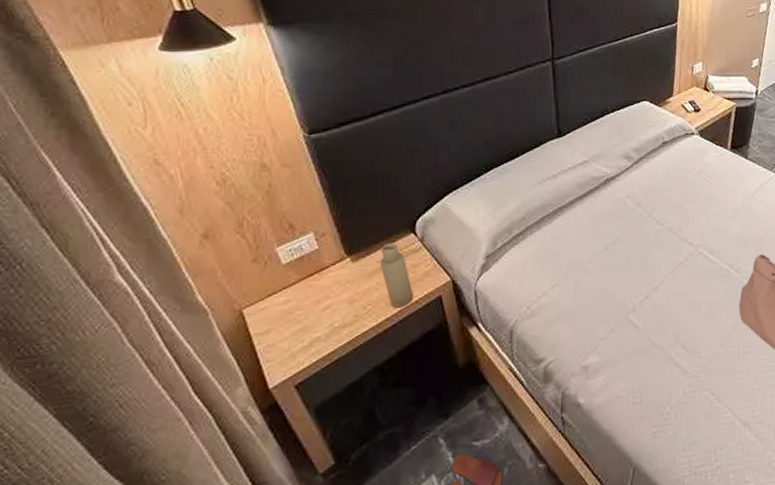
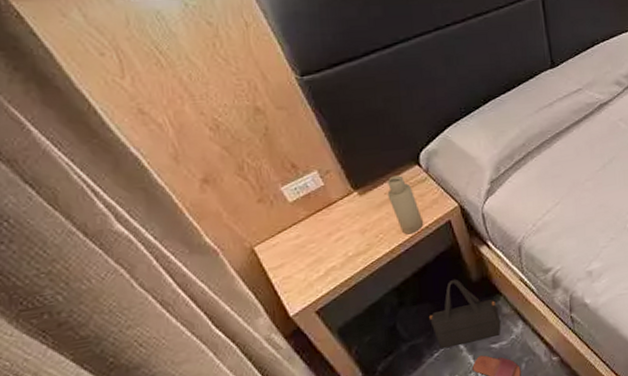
tote bag: none [410,362,485,442] -> present [430,279,501,350]

